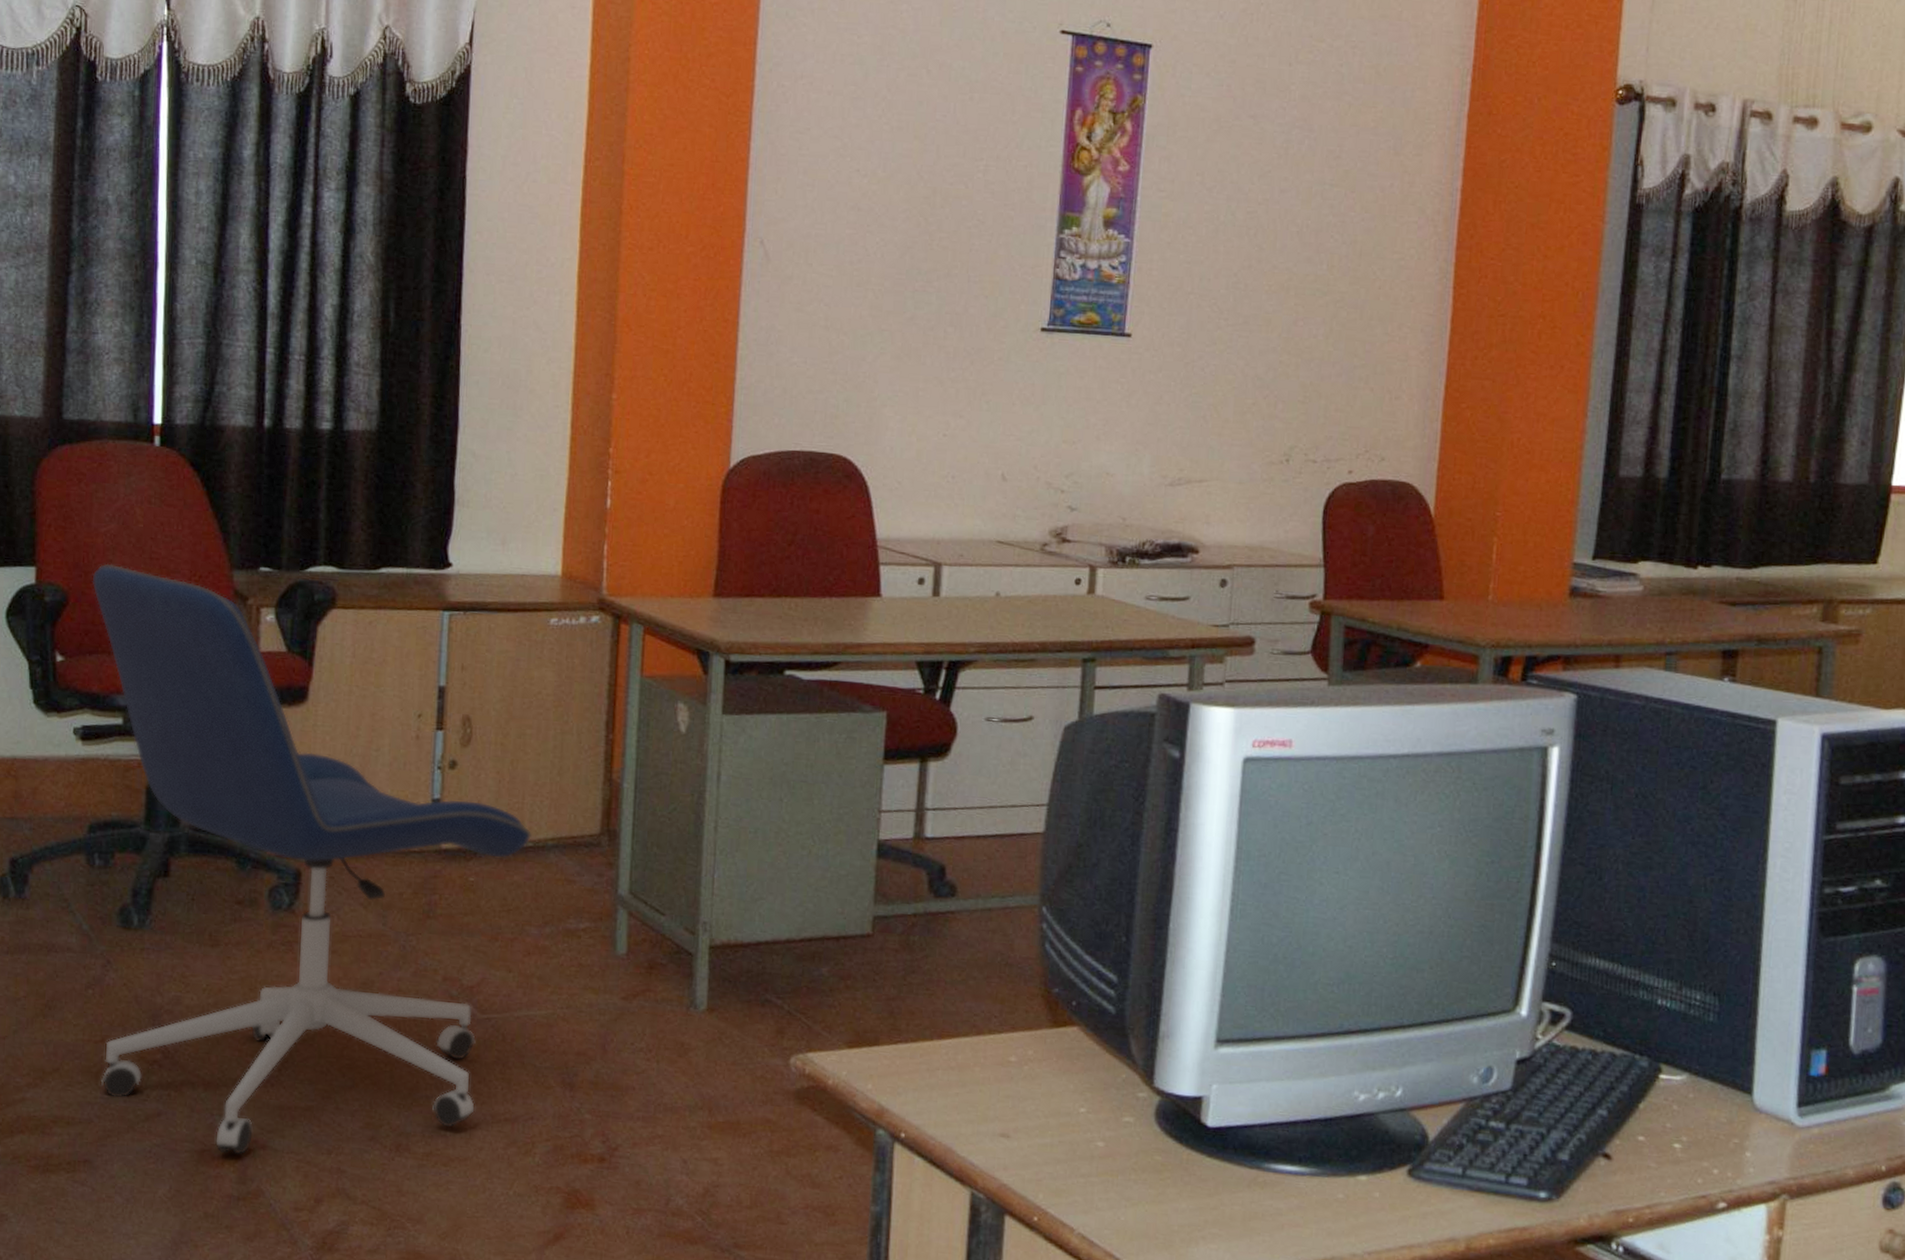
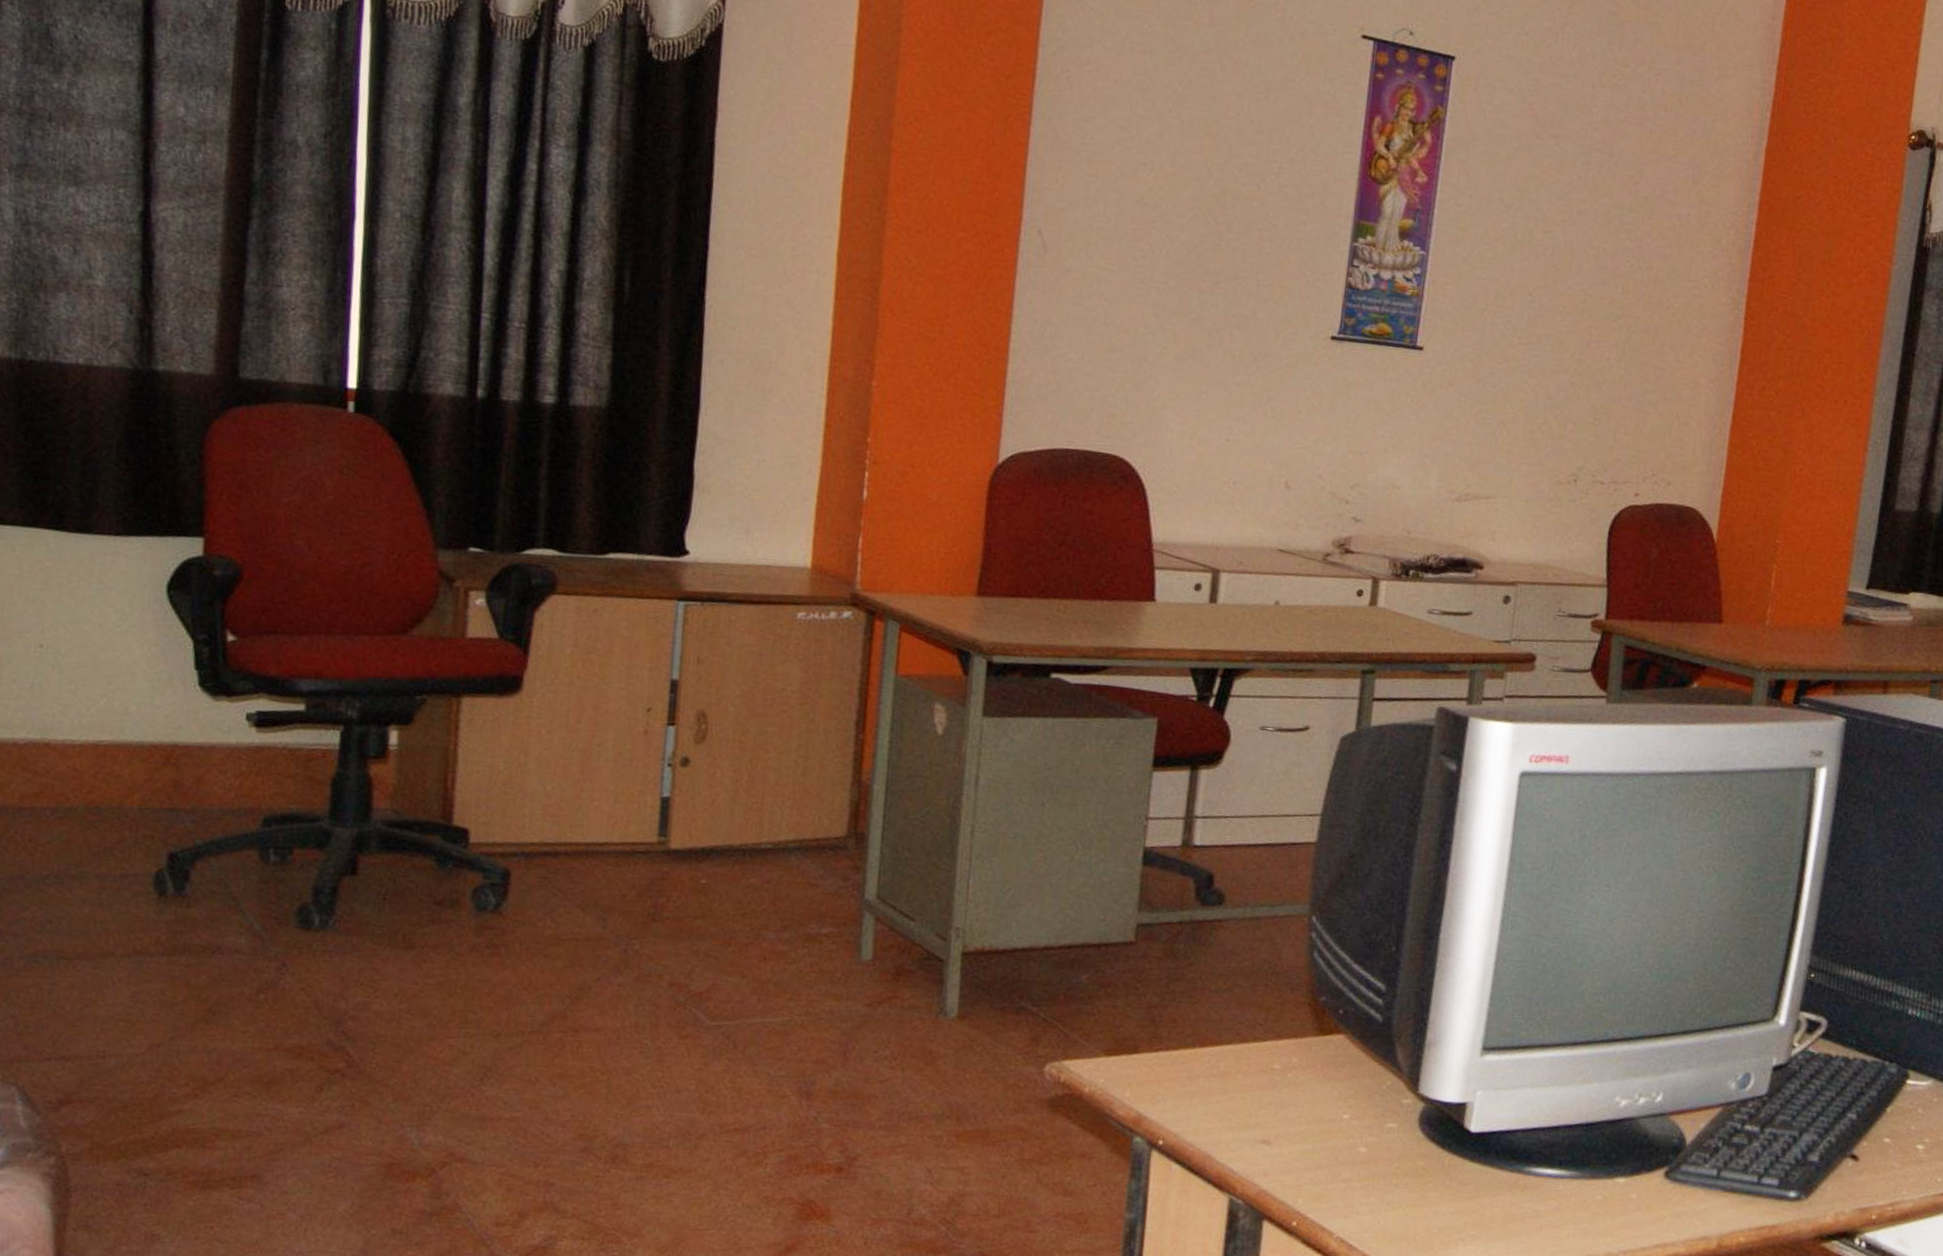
office chair: present [92,563,531,1154] -> none [271,537,771,1167]

